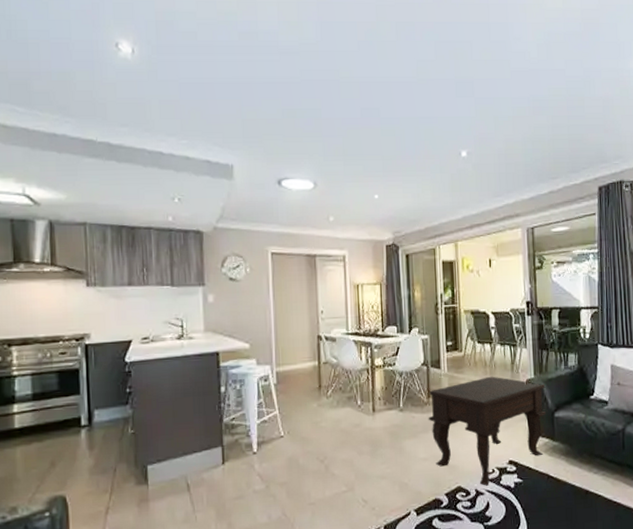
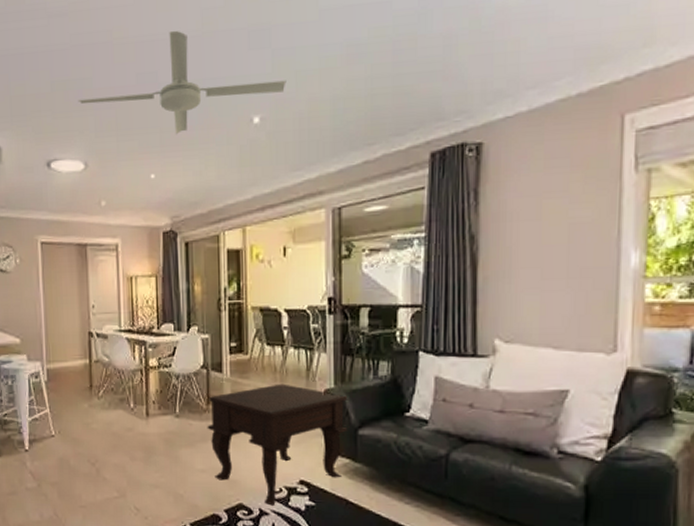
ceiling fan: none [307,75,487,163] -> present [77,30,286,135]

